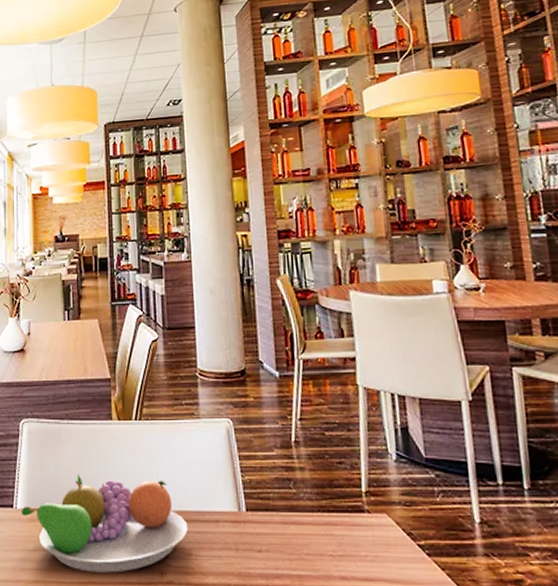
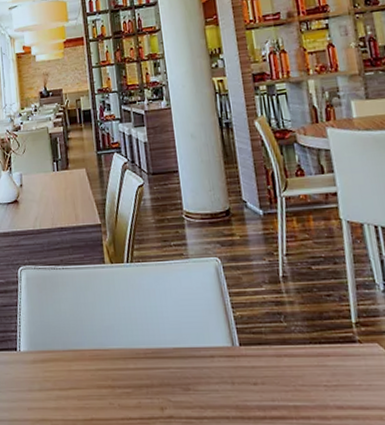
fruit bowl: present [21,474,188,573] -> none [24,316,185,409]

